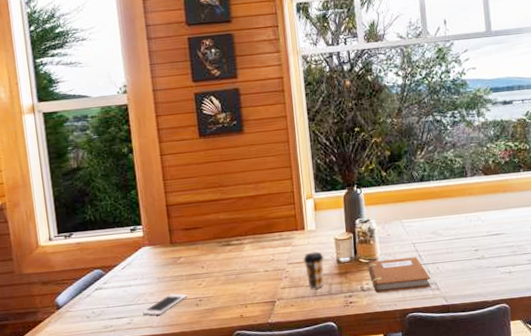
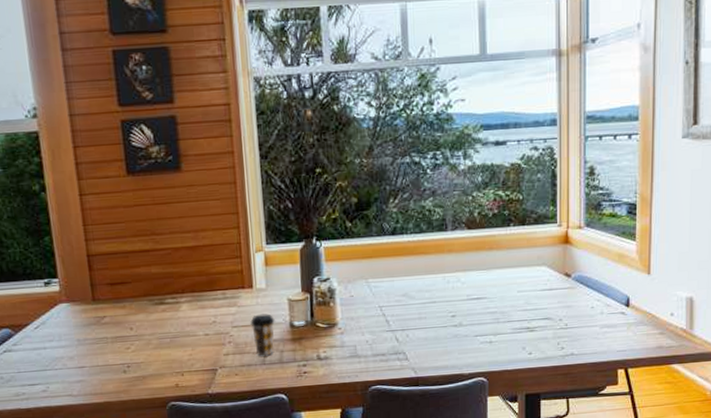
cell phone: present [142,293,187,316] -> none [60,358,113,383]
notebook: present [367,257,431,293] -> none [325,322,399,363]

